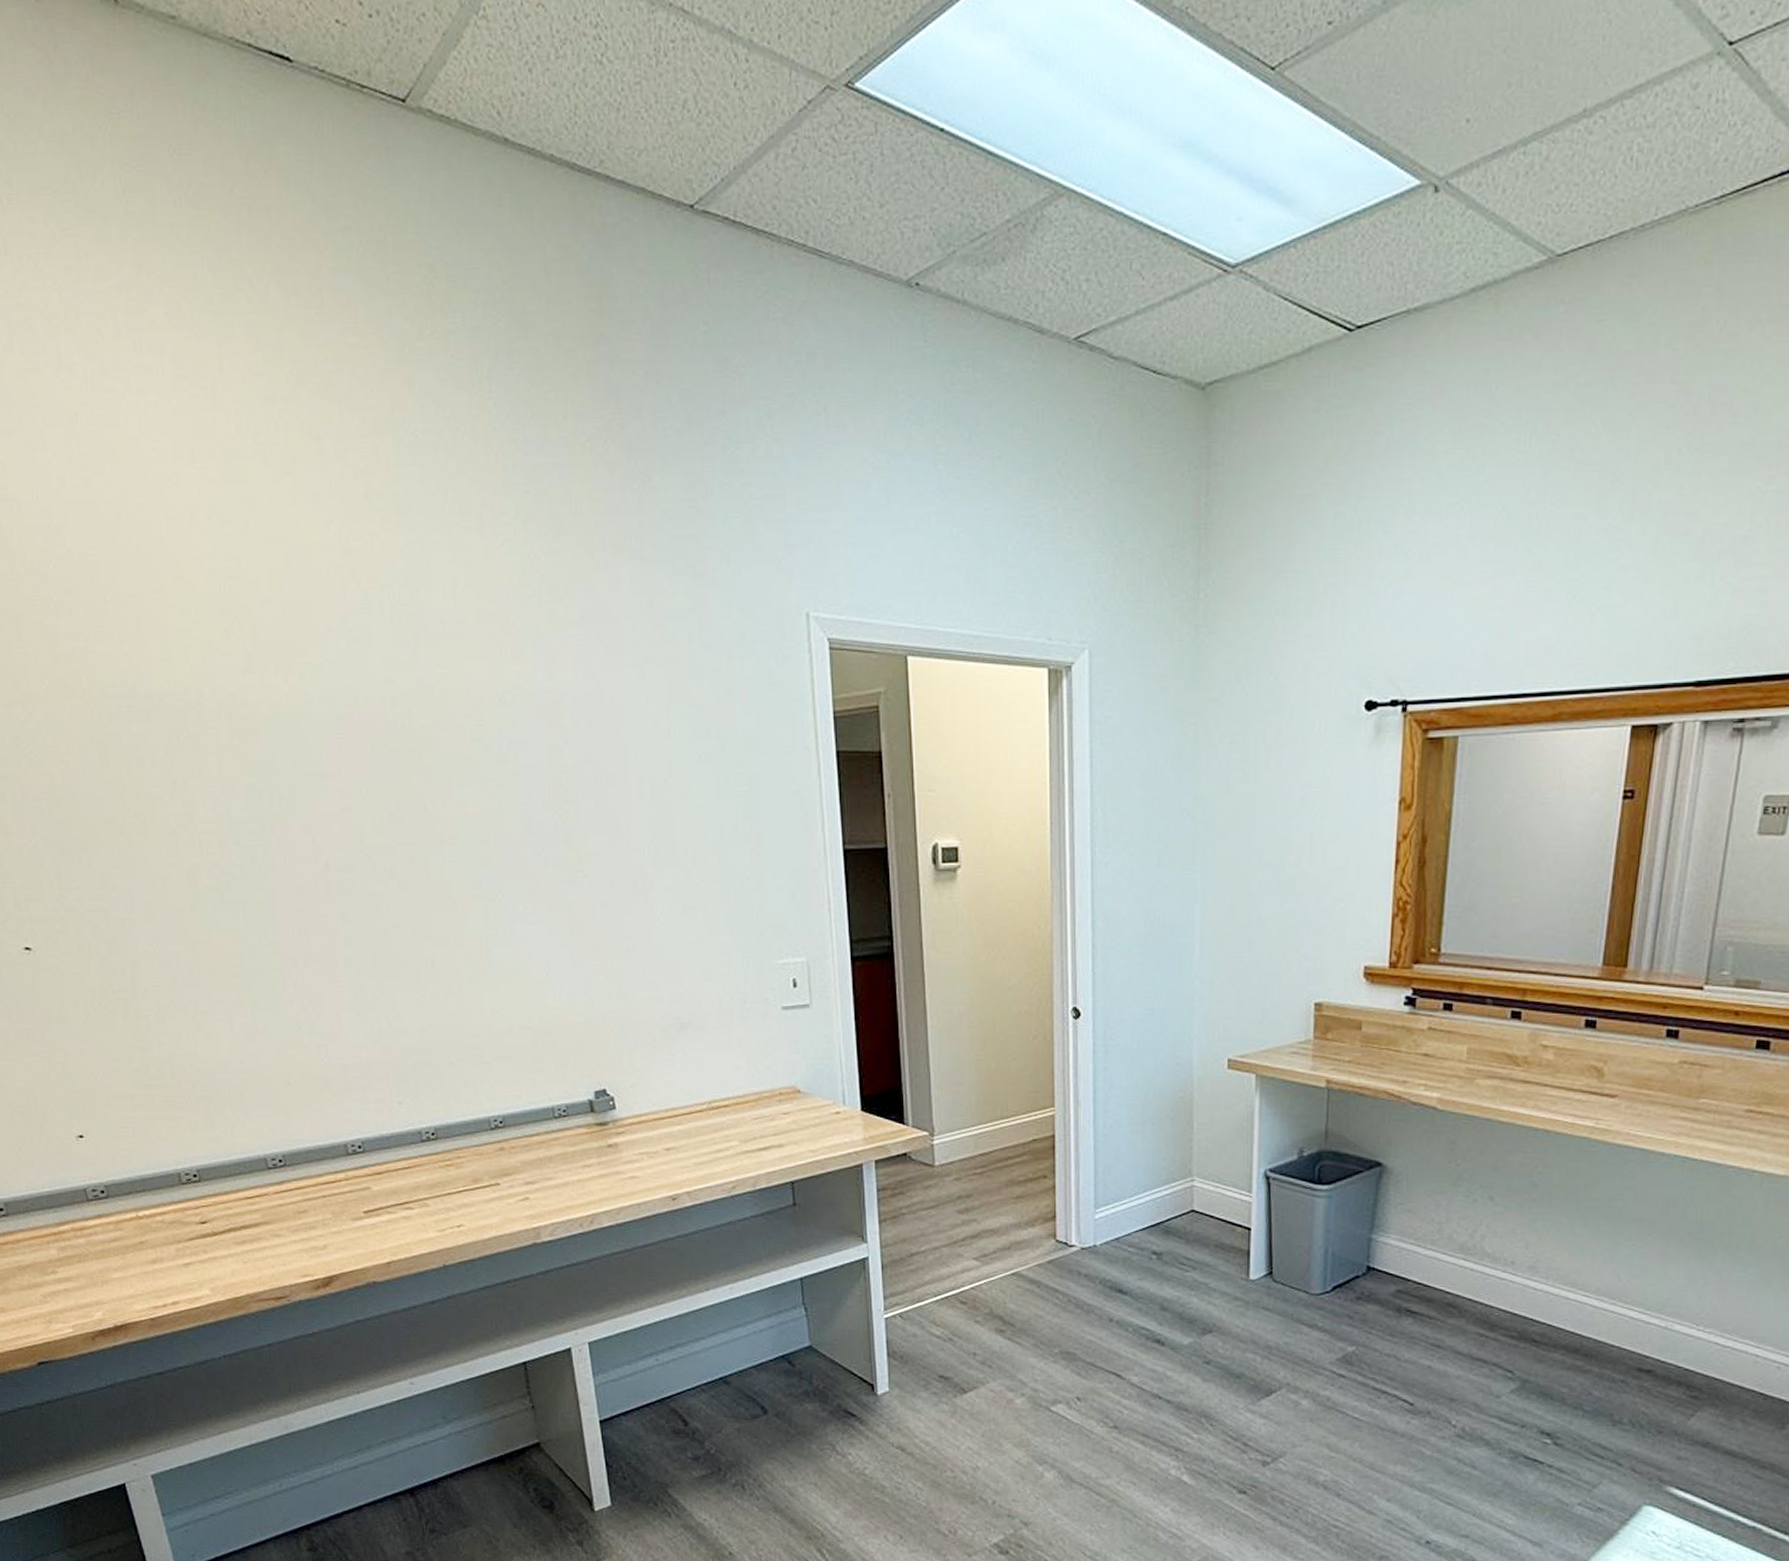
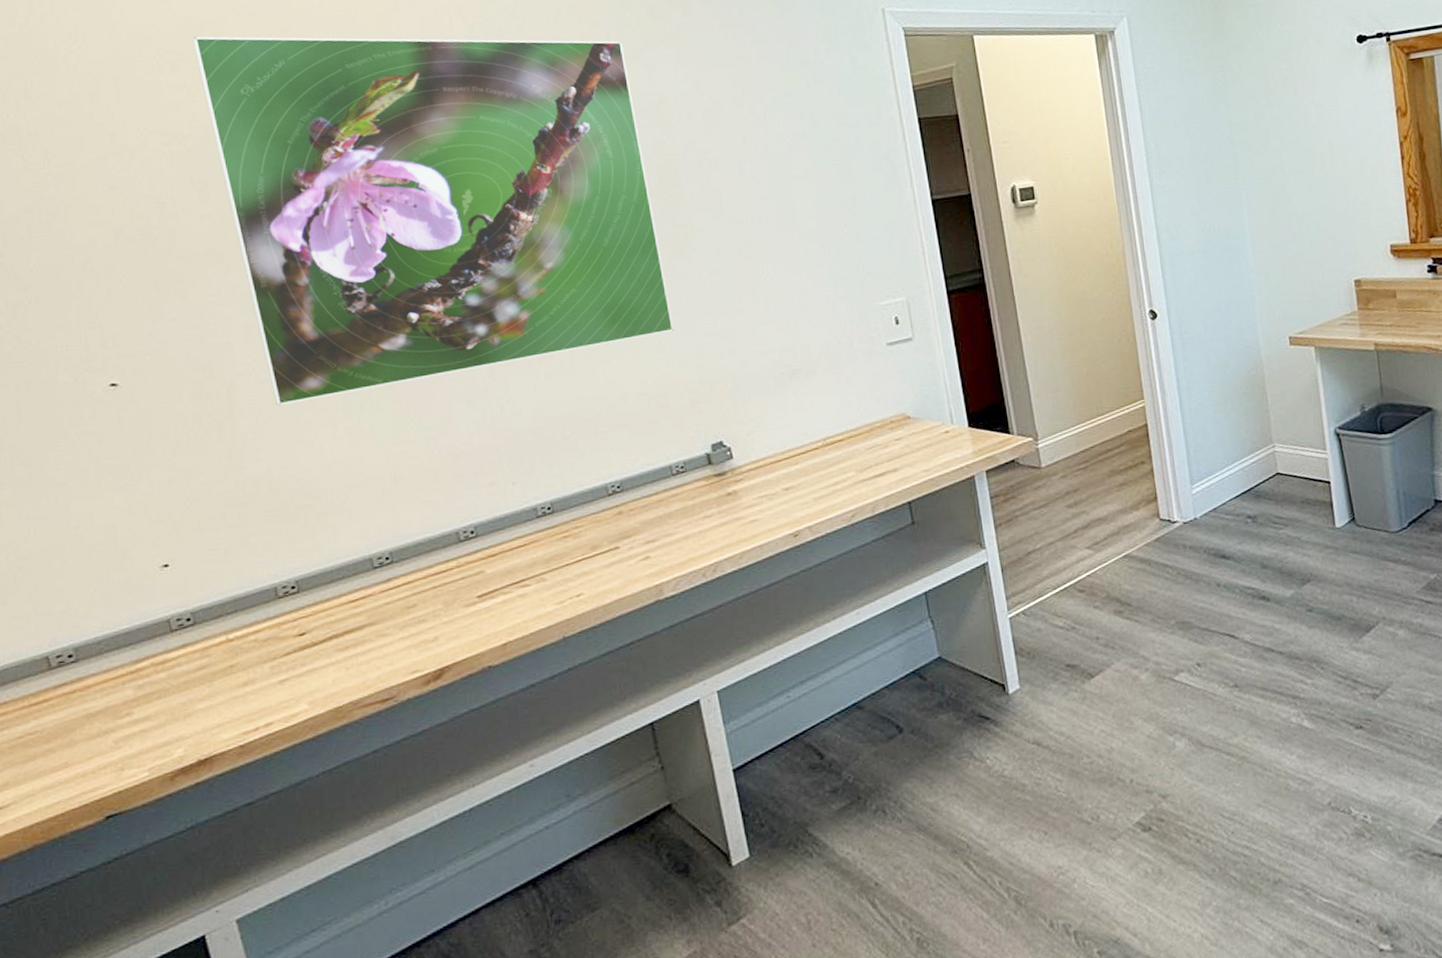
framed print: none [87,577,563,991] -> present [191,36,675,406]

